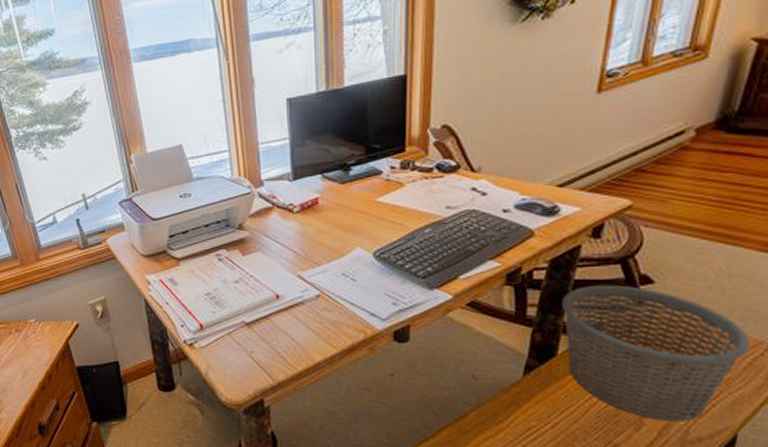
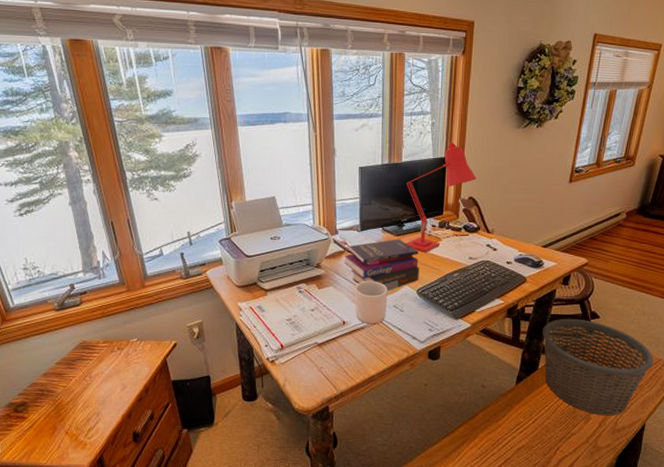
books: none [273,187,376,254] -> present [344,239,419,290]
mug: none [289,243,334,298] -> present [354,280,388,325]
desk lamp: none [352,52,452,203] -> present [406,141,477,252]

